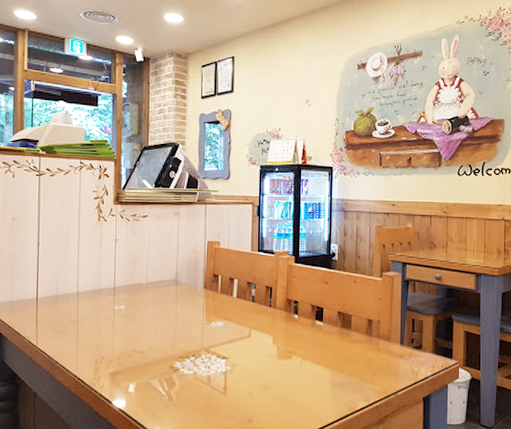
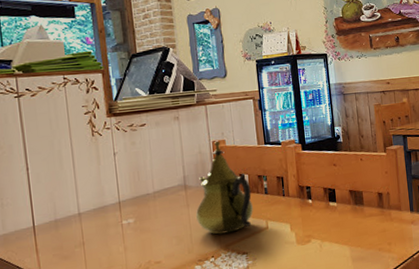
teapot: none [182,241,239,335] -> present [195,140,253,235]

